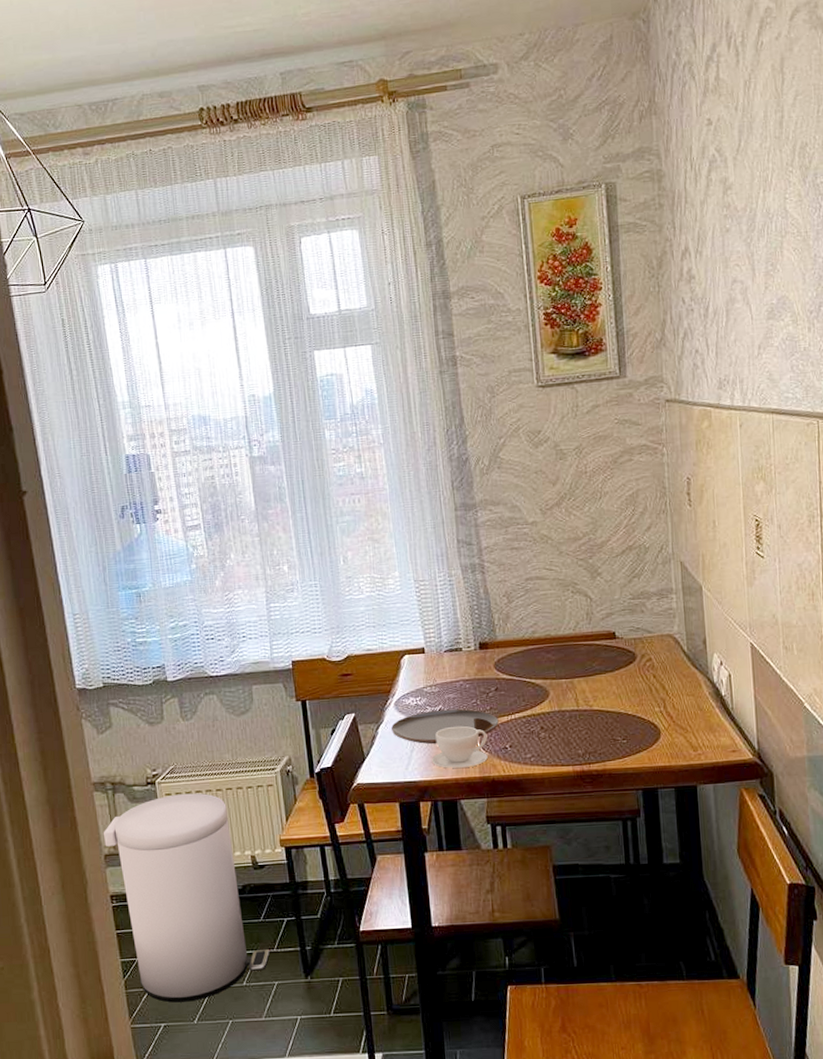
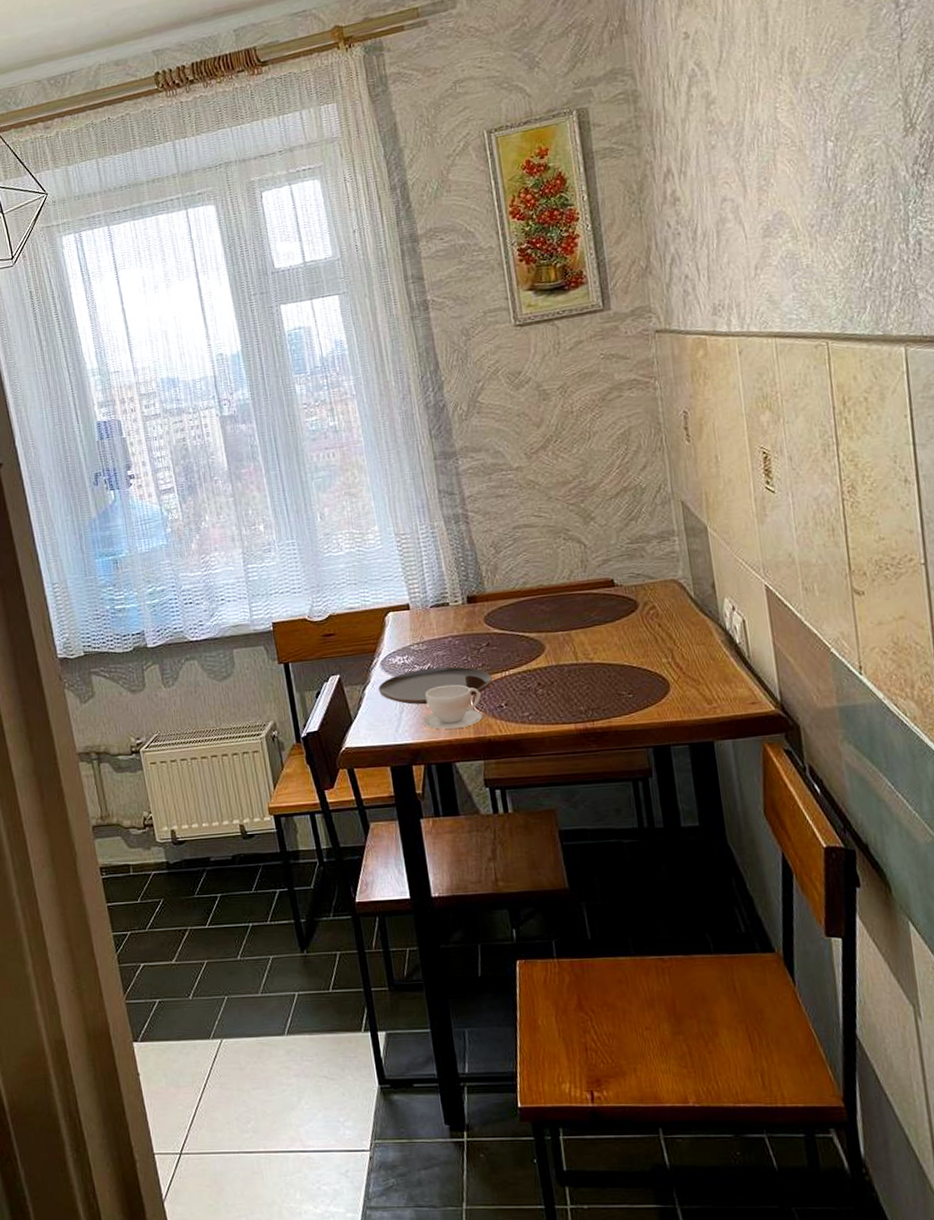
pedal bin: present [103,793,271,1003] -> none [90,761,264,978]

